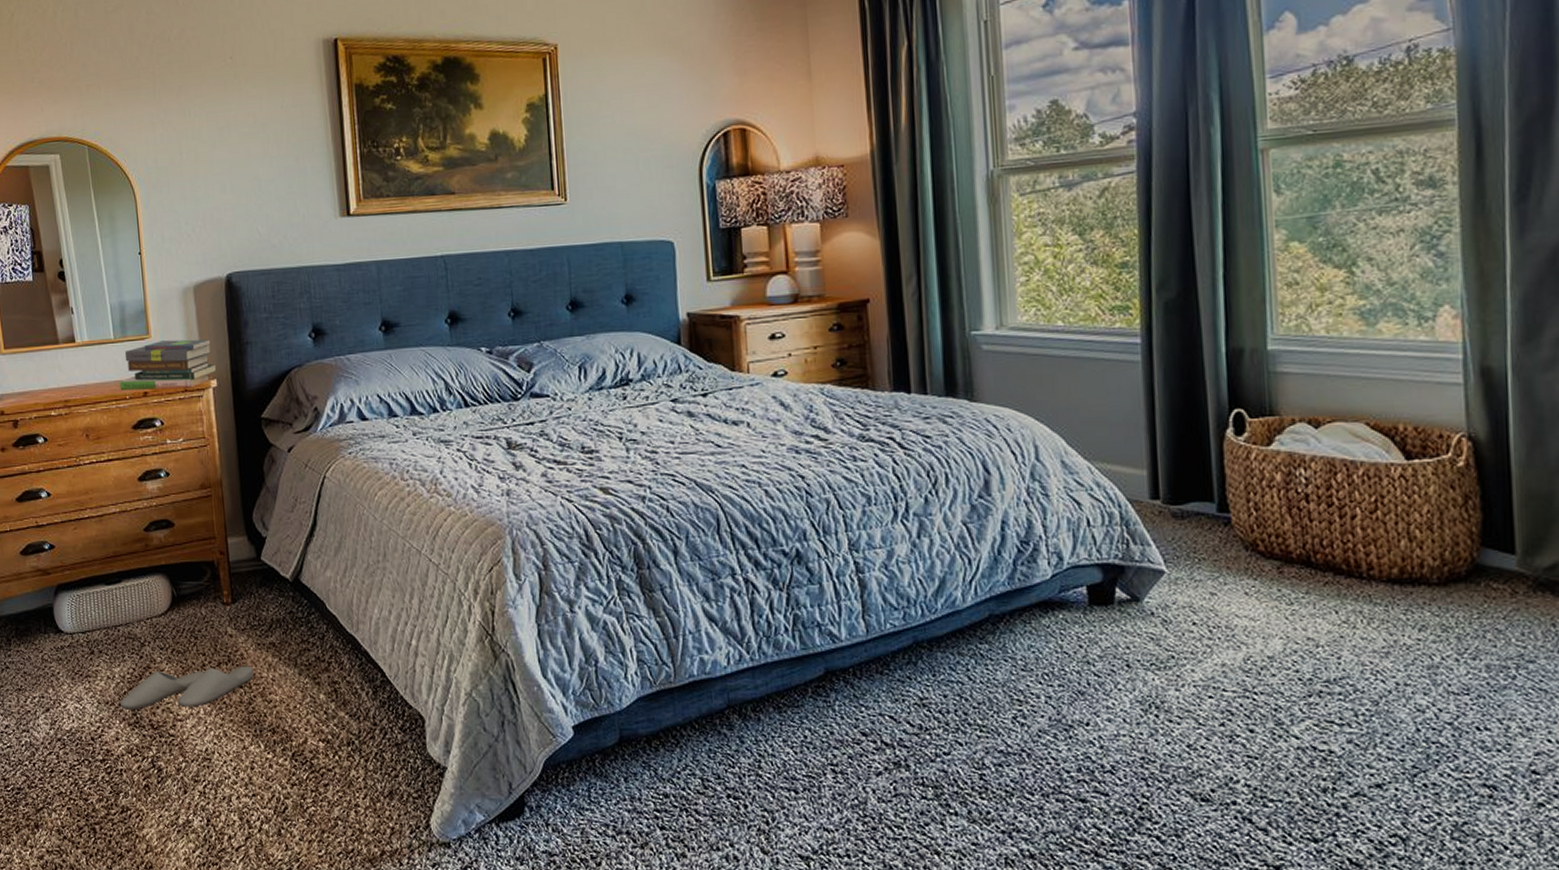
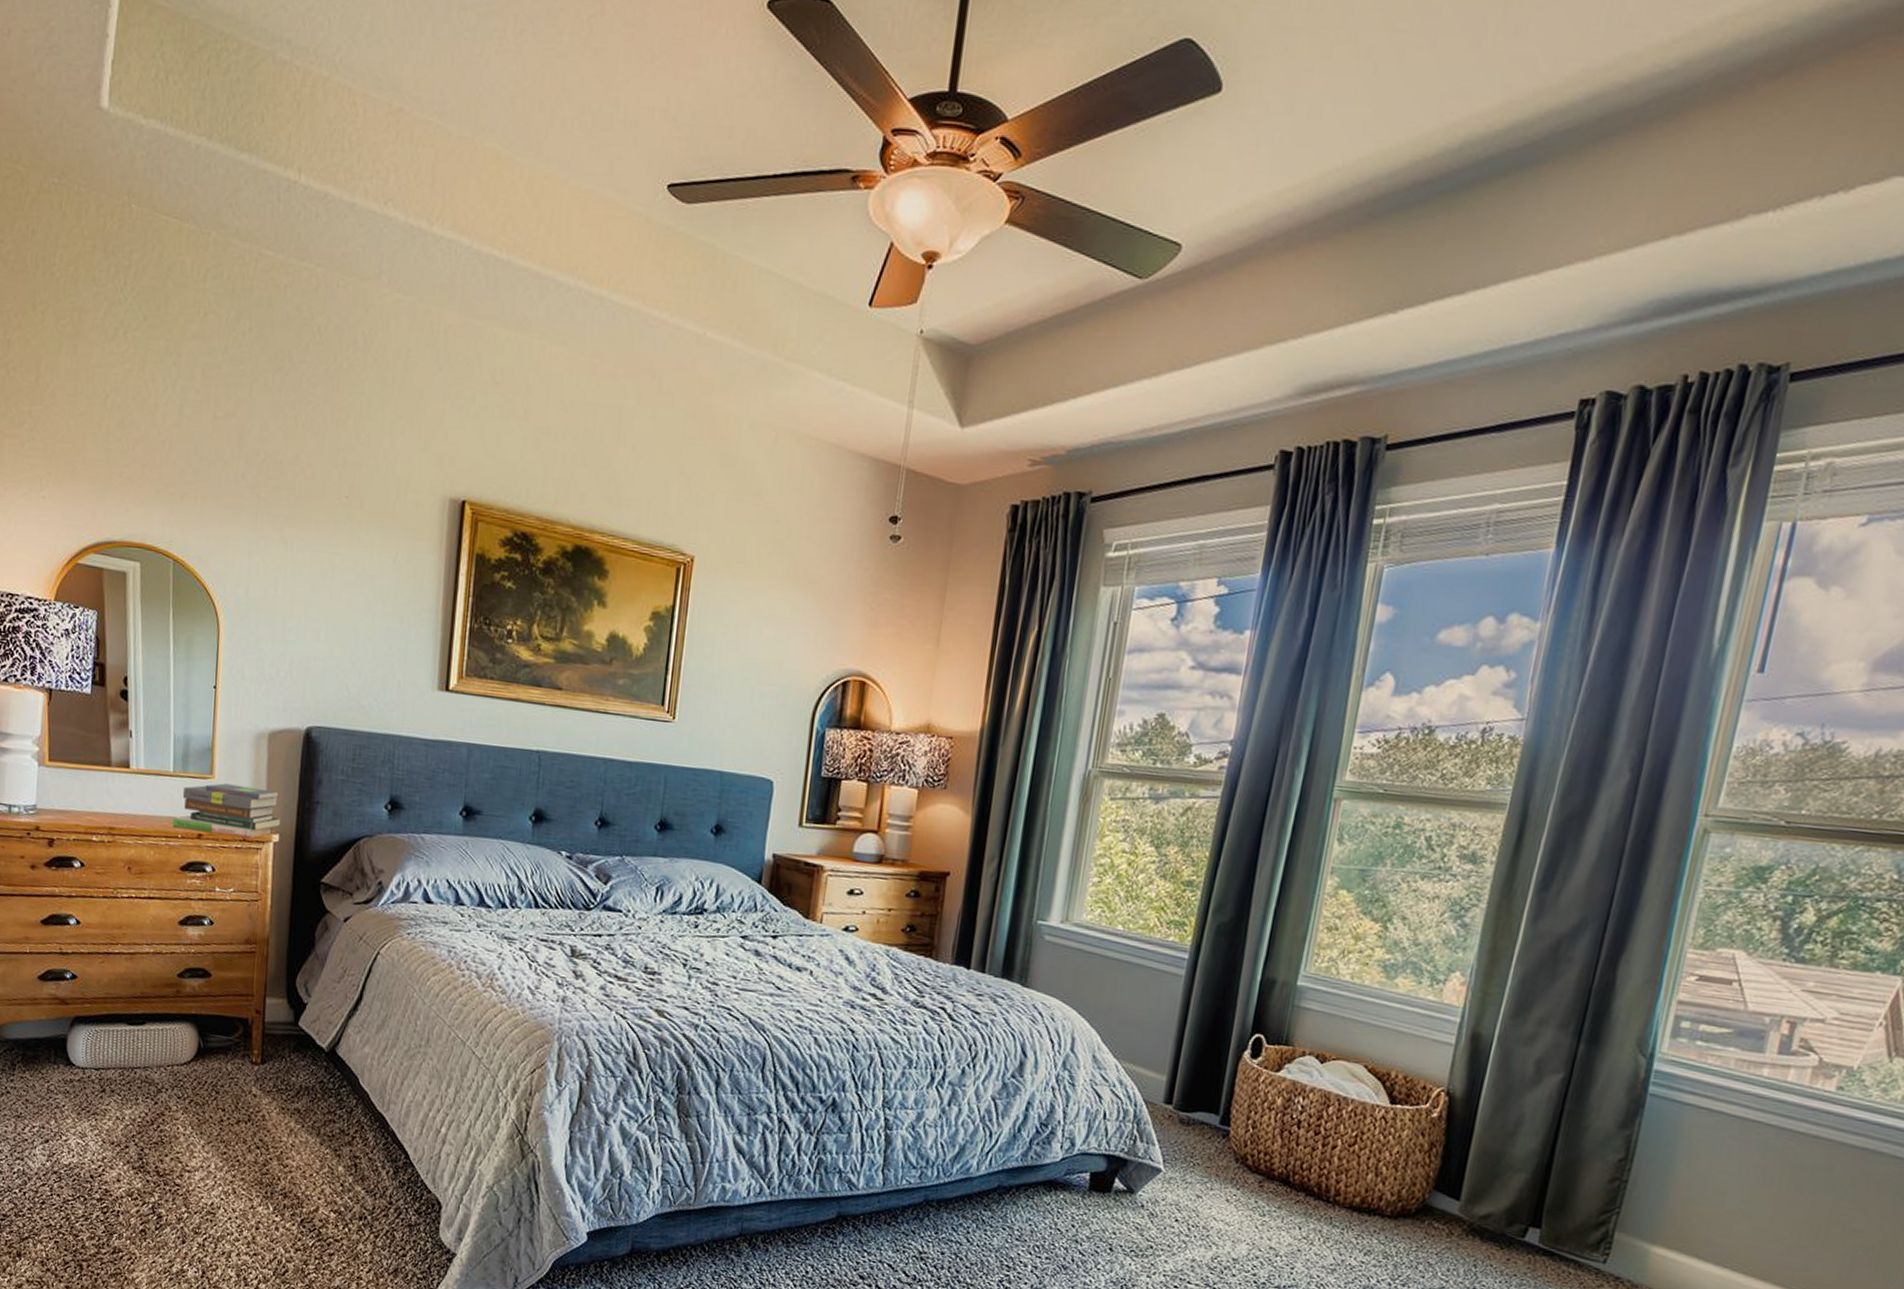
slippers: present [119,665,254,710] -> none [126,1118,273,1161]

